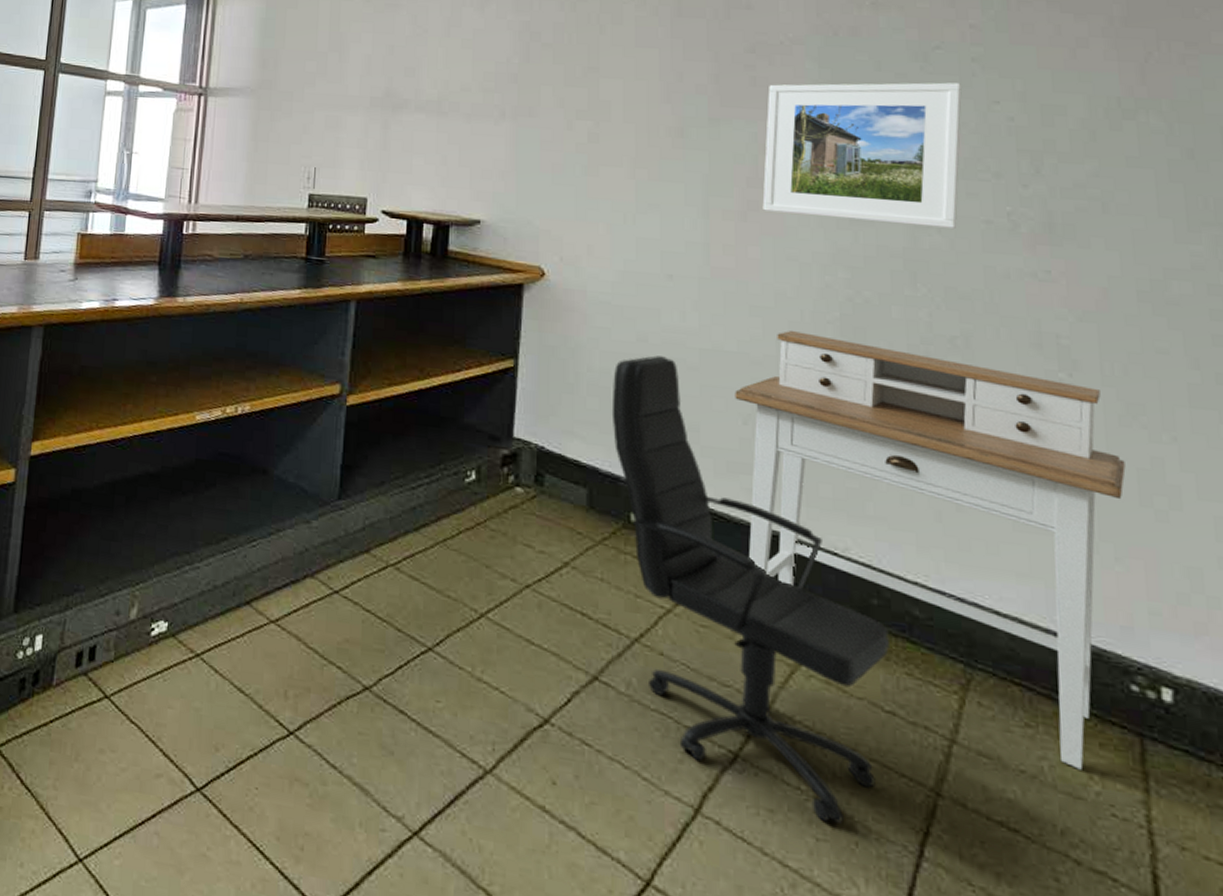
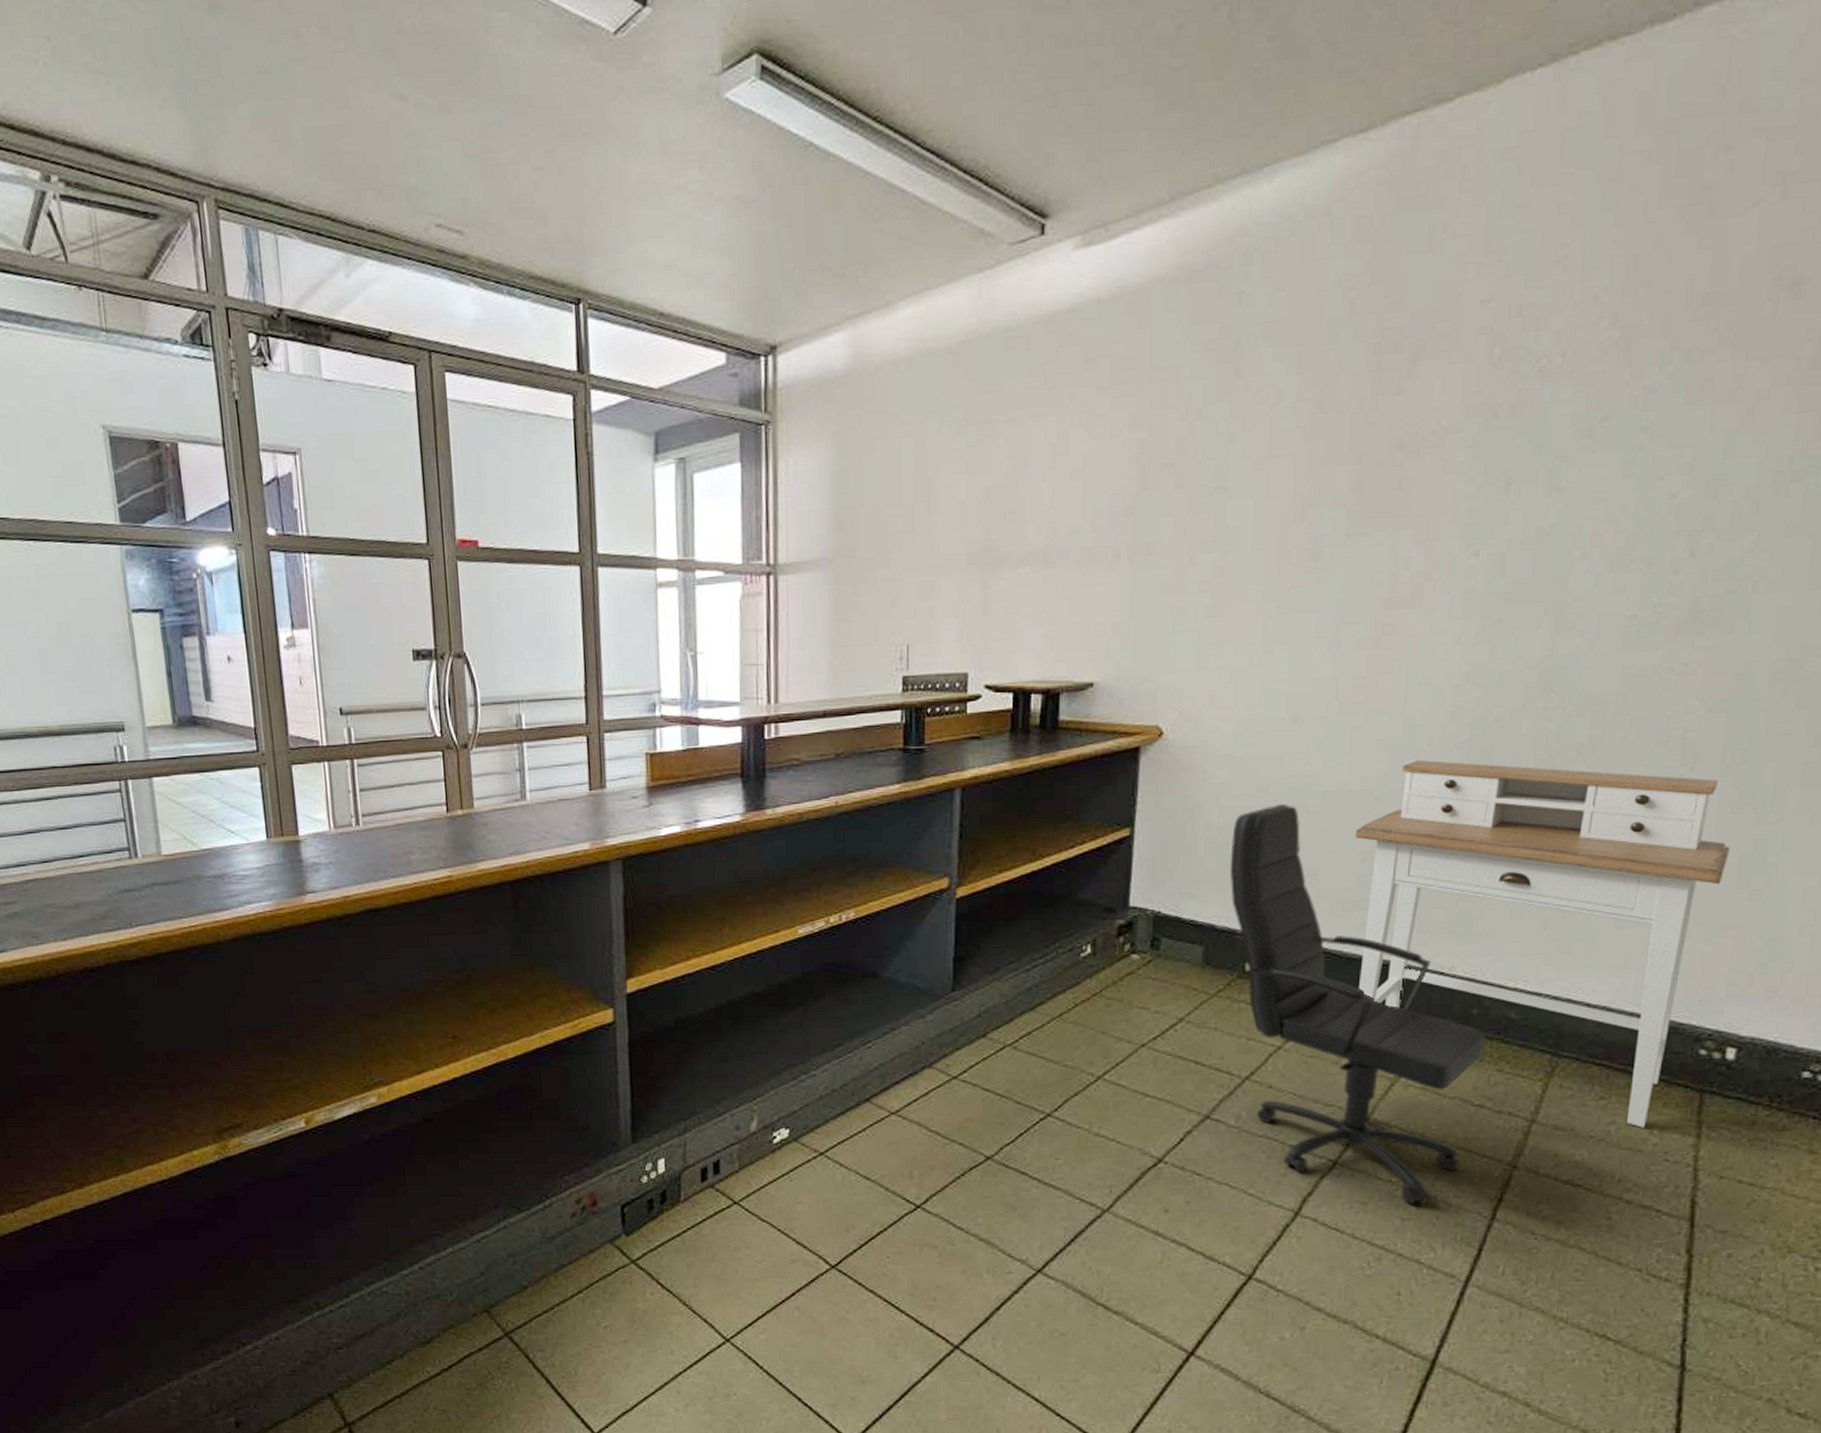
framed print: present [762,82,962,228] -> none [1398,460,1625,634]

